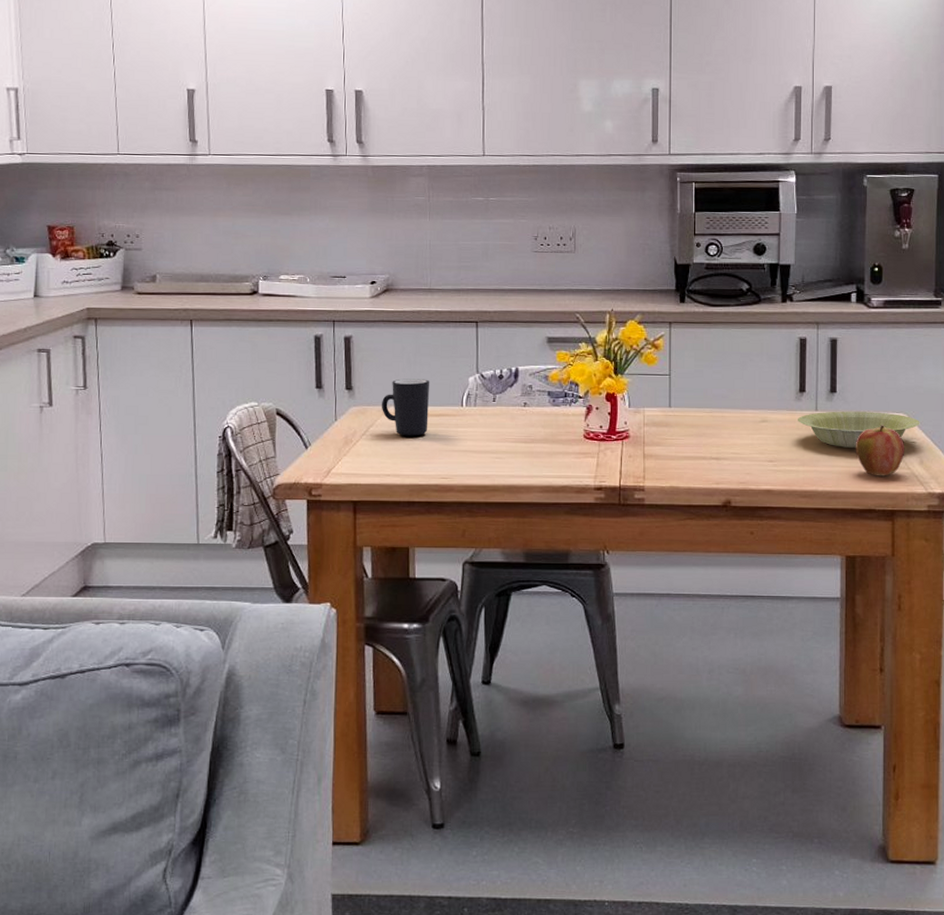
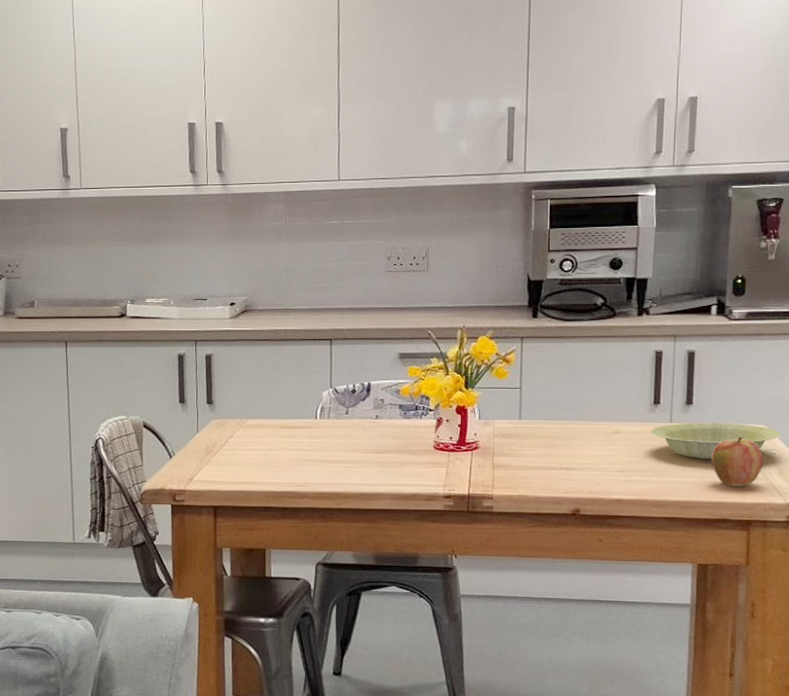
mug: present [381,378,430,436] -> none [239,393,286,447]

